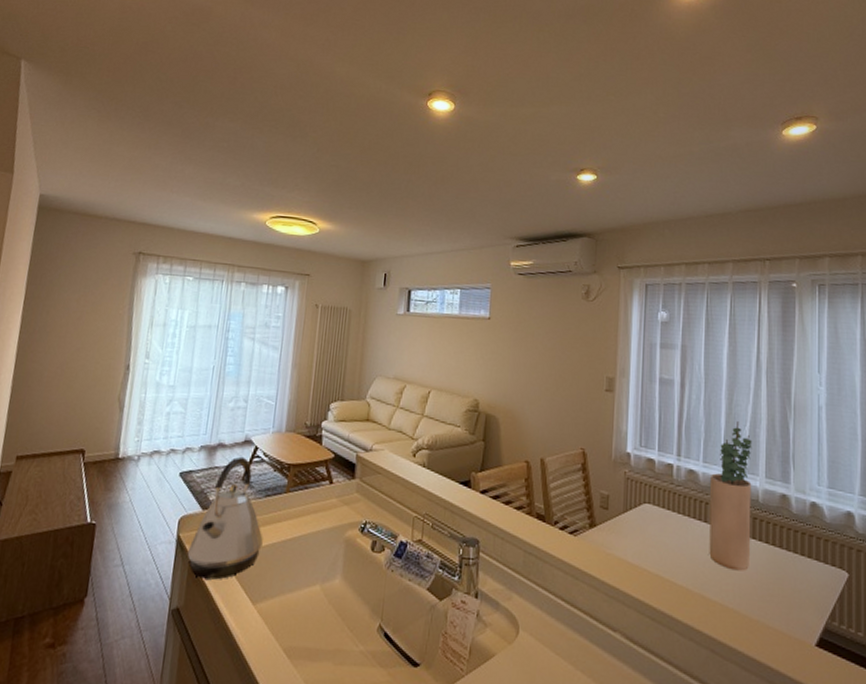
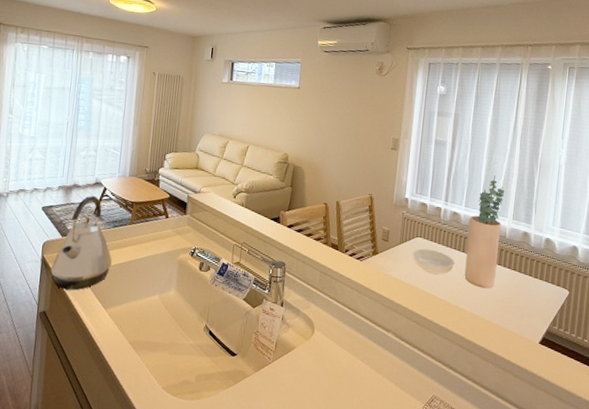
bowl: none [640,518,696,553] -> present [412,248,455,275]

